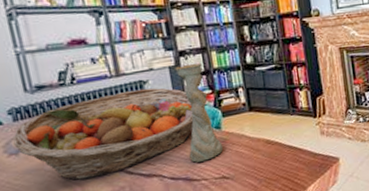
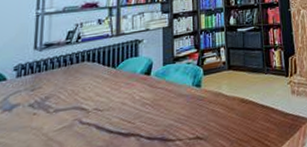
fruit basket: present [13,87,194,181] -> none [10,46,178,139]
vase: present [175,63,224,163] -> none [168,24,201,121]

